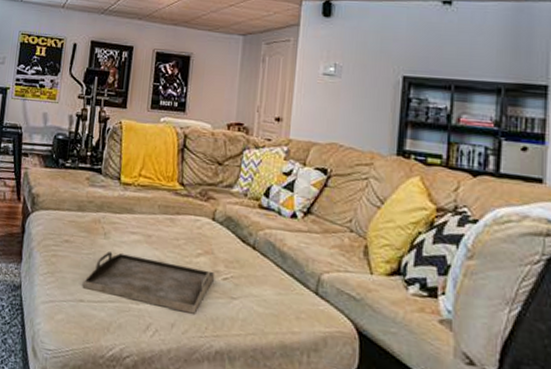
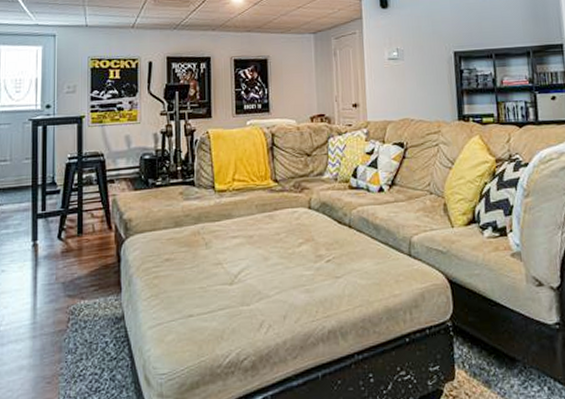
serving tray: present [82,252,215,314] -> none [189,256,319,304]

